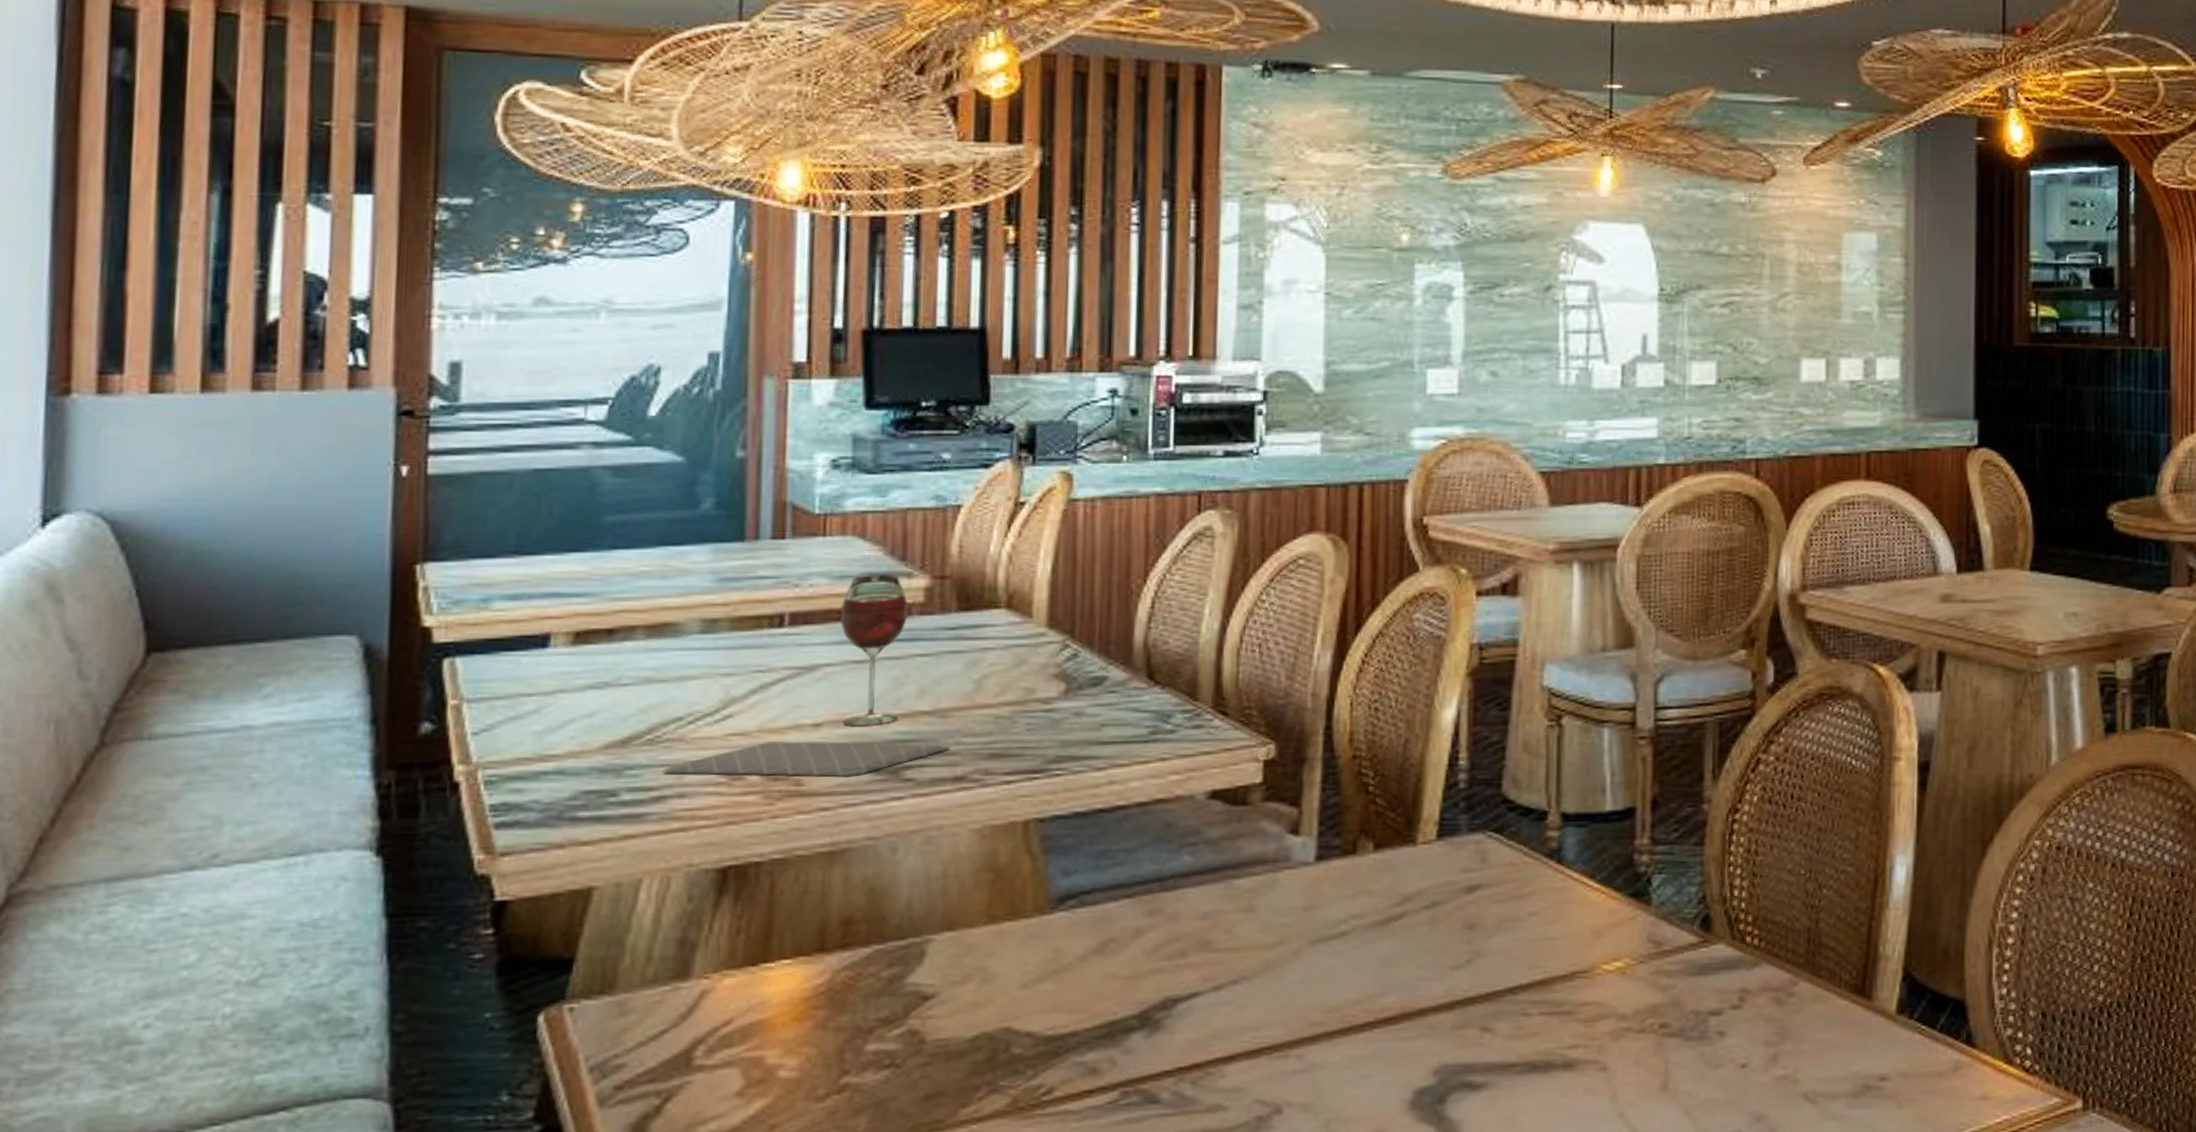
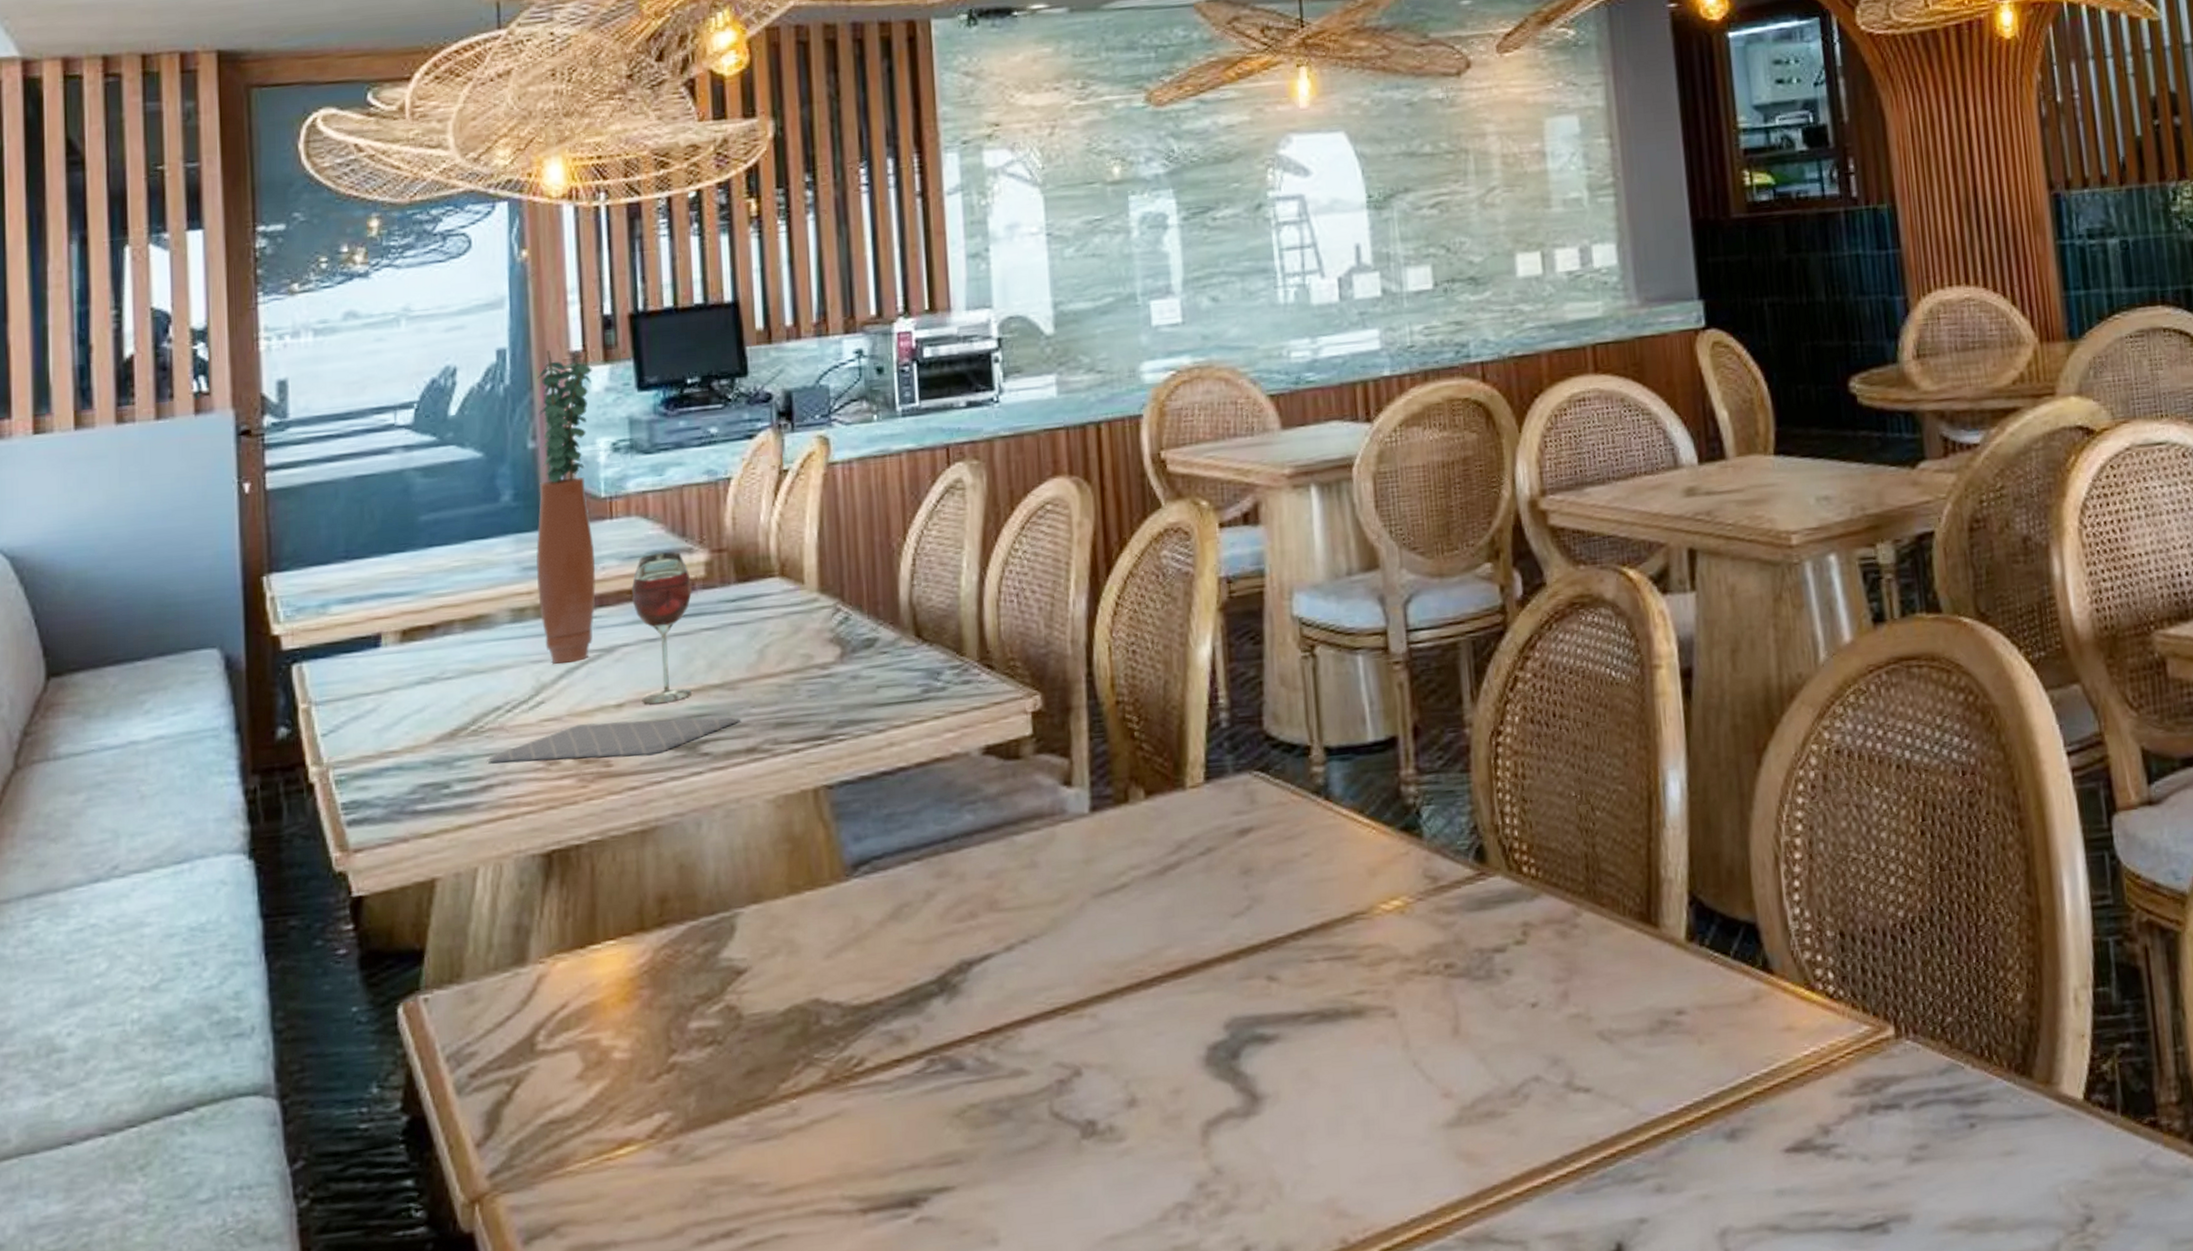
vase: none [734,359,816,680] -> present [536,350,596,665]

